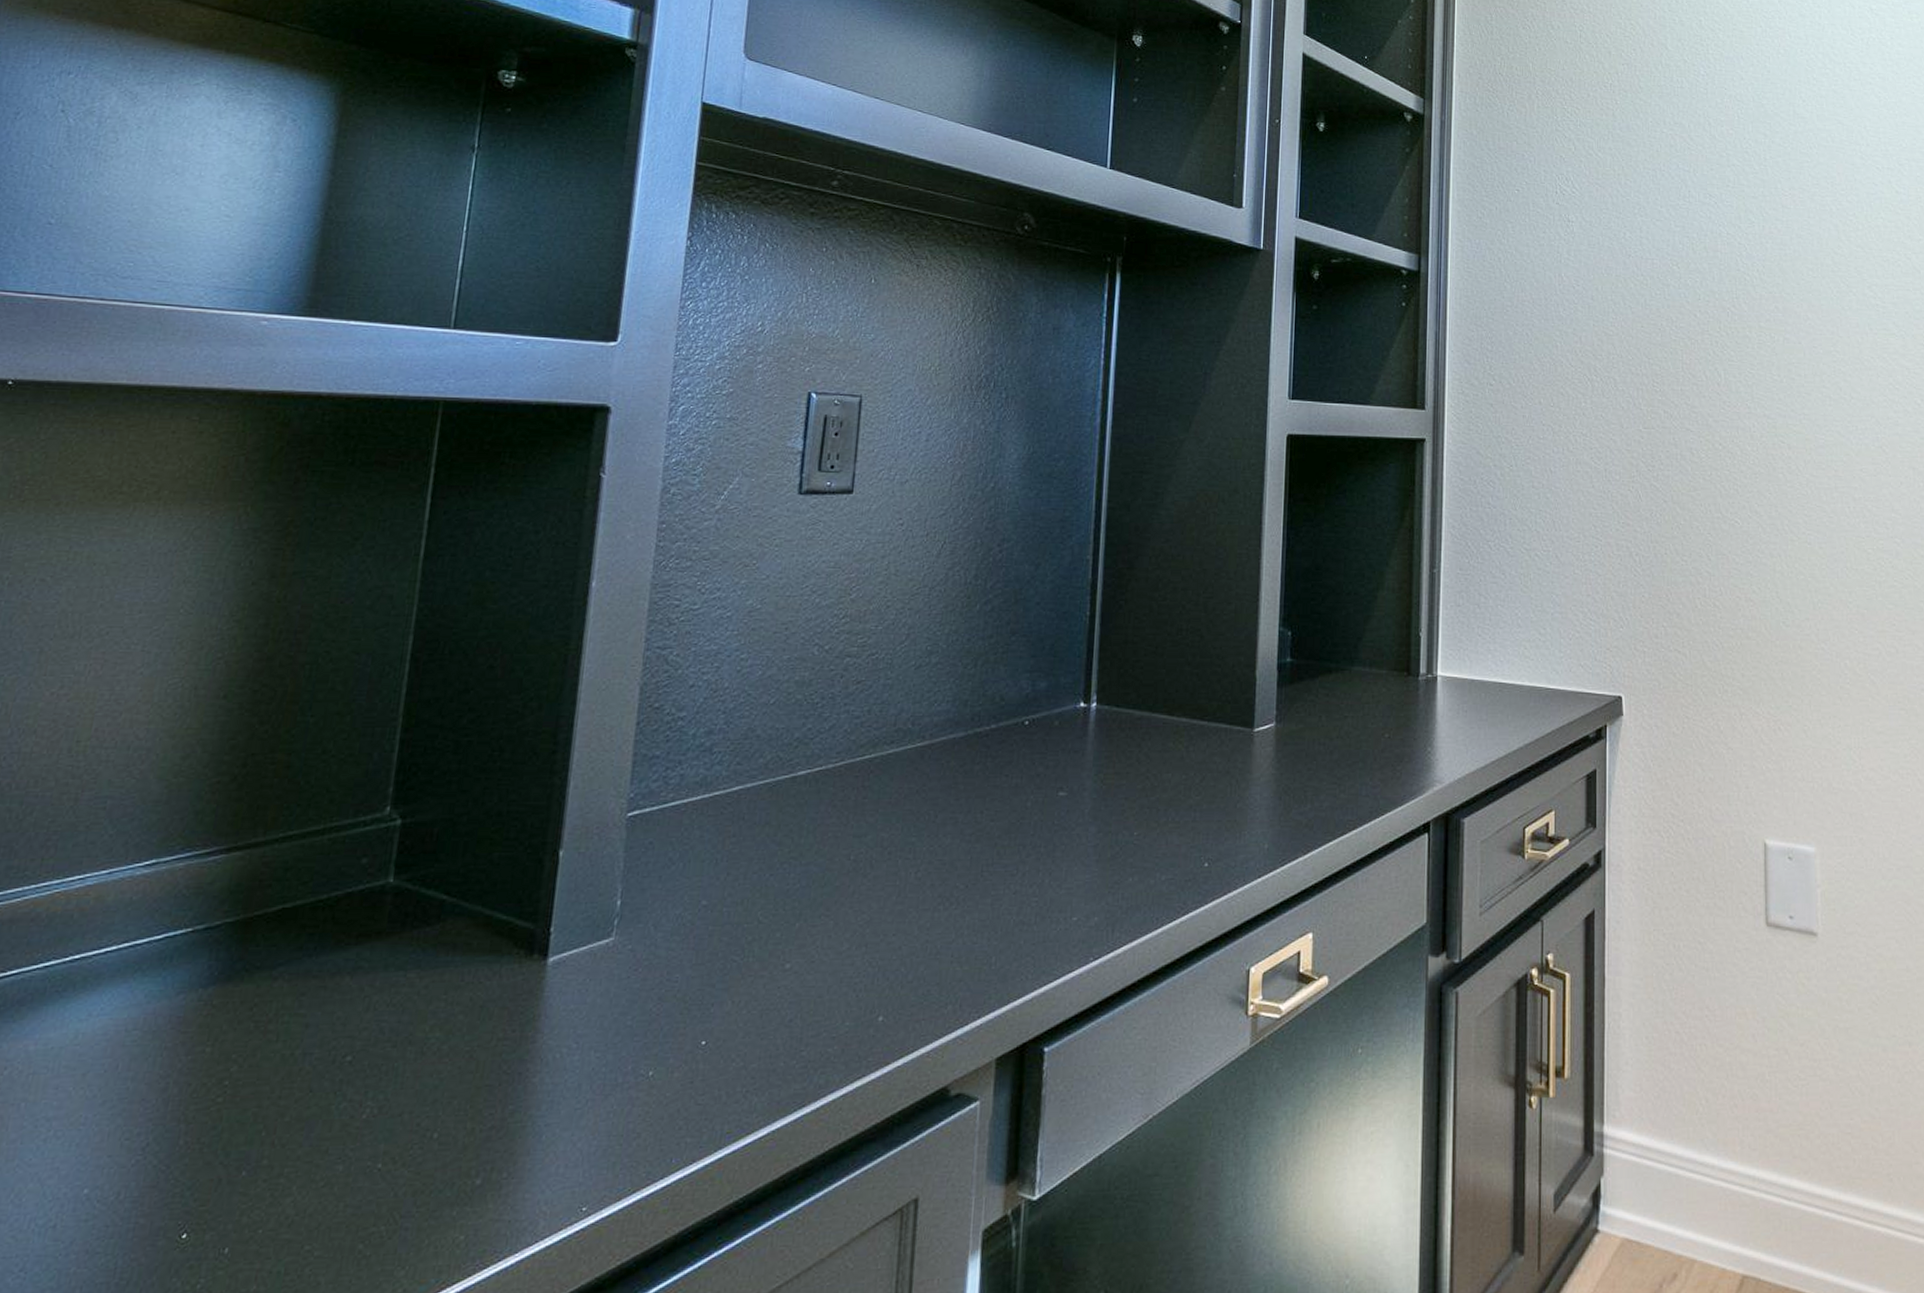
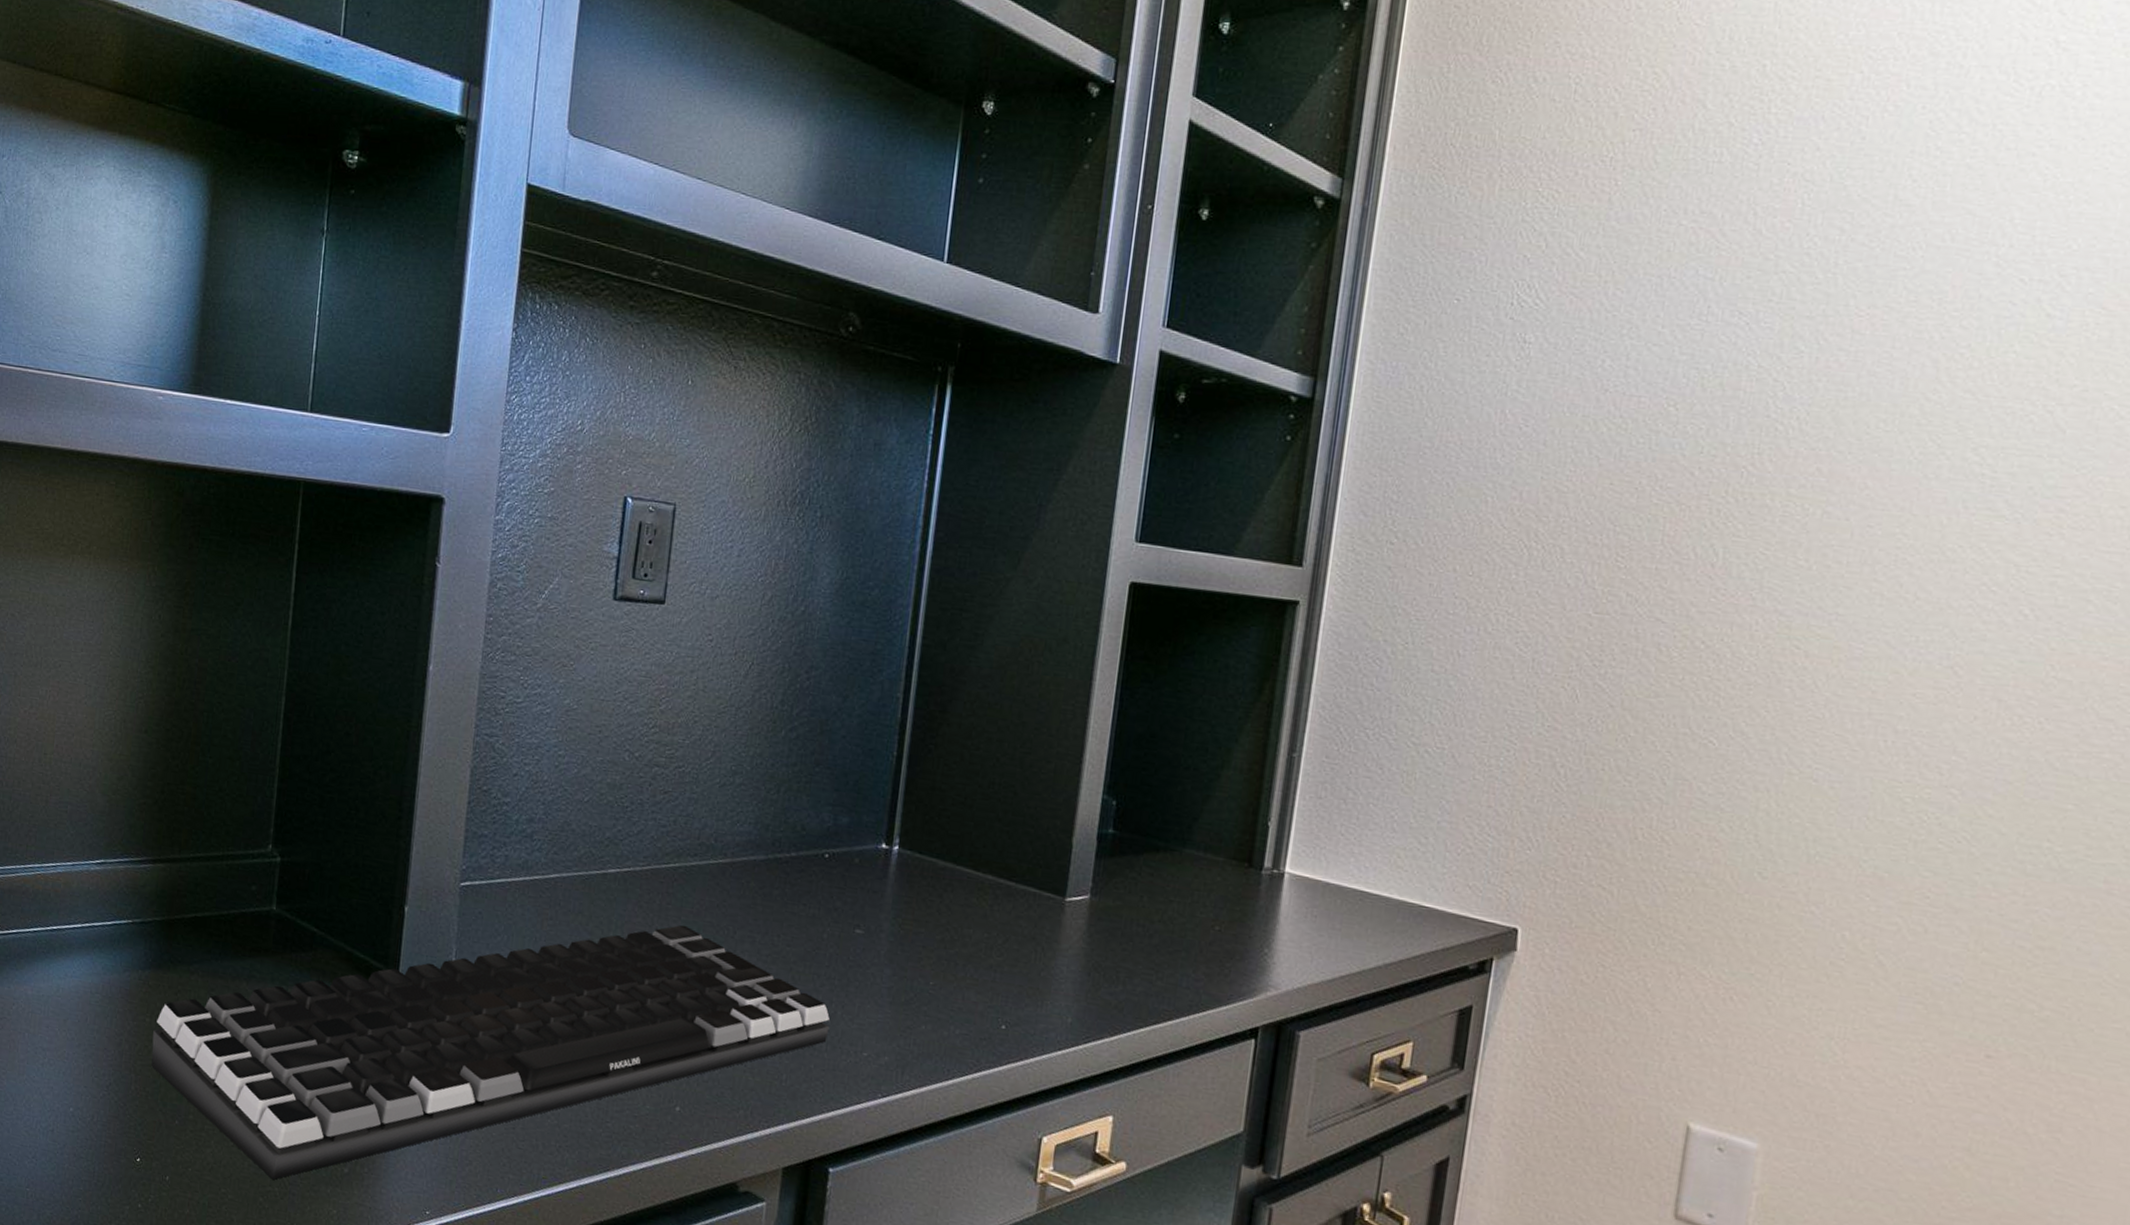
computer keyboard: none [210,817,1038,1216] -> present [151,924,830,1180]

